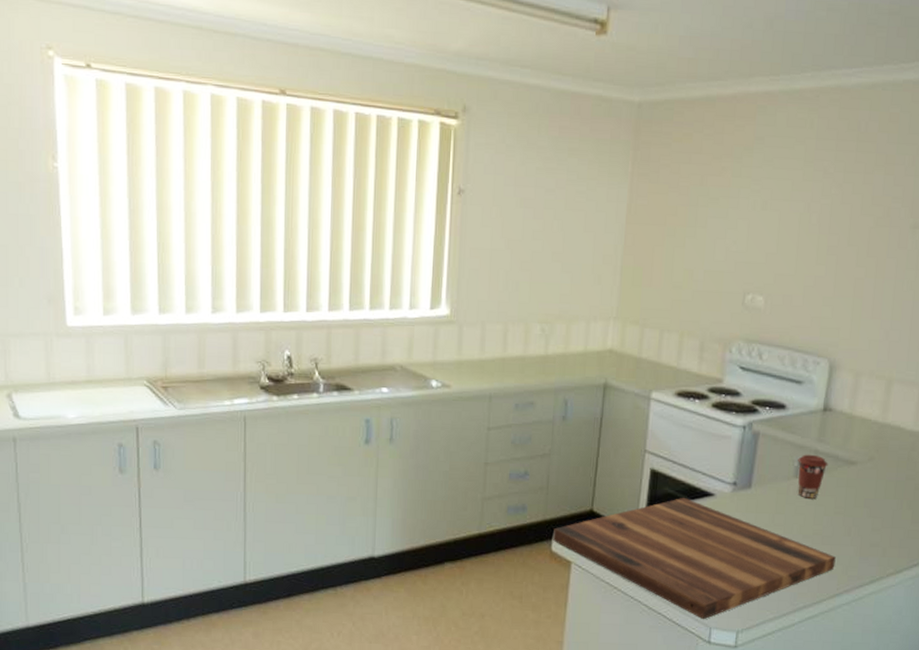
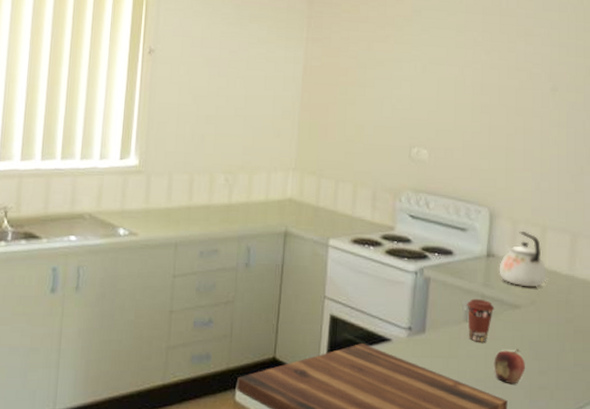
fruit: none [823,506,858,541] -> present [494,349,525,385]
kettle: none [835,383,889,444] -> present [499,231,547,288]

